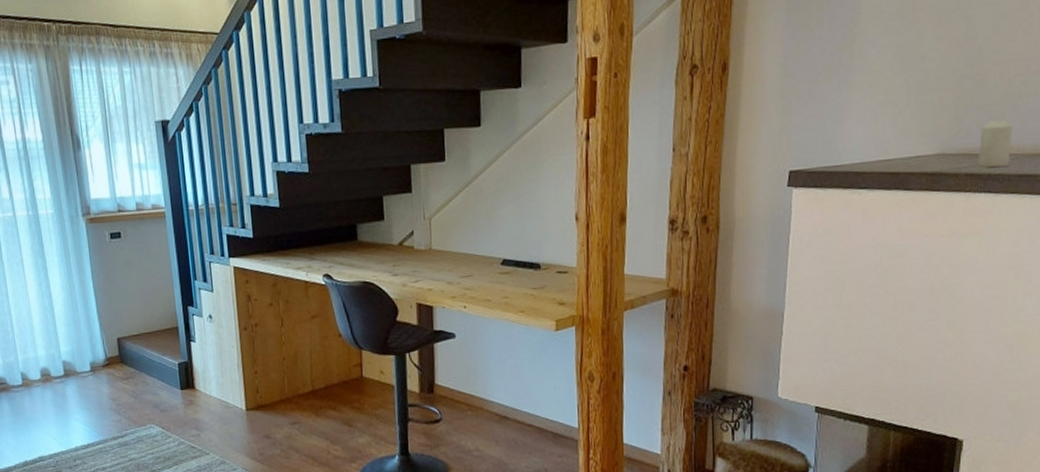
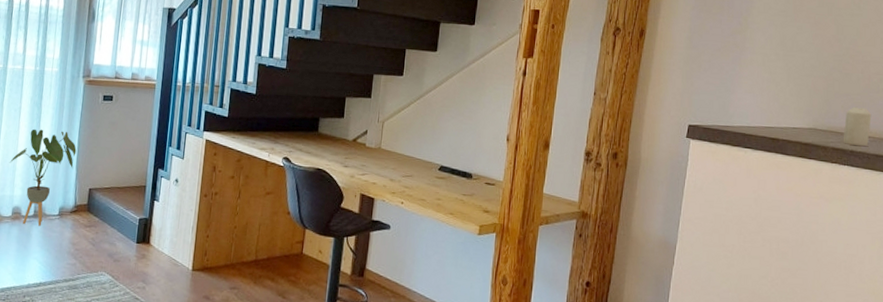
house plant: none [24,279,95,386] -> present [9,129,77,226]

